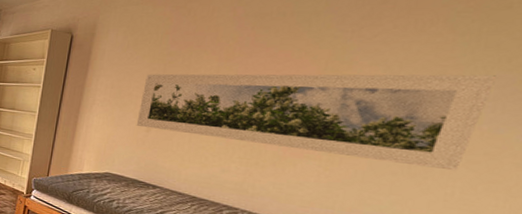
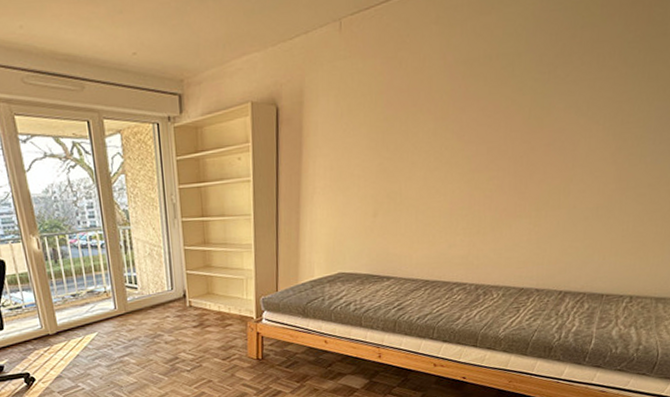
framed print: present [136,74,496,171] -> none [362,106,656,213]

